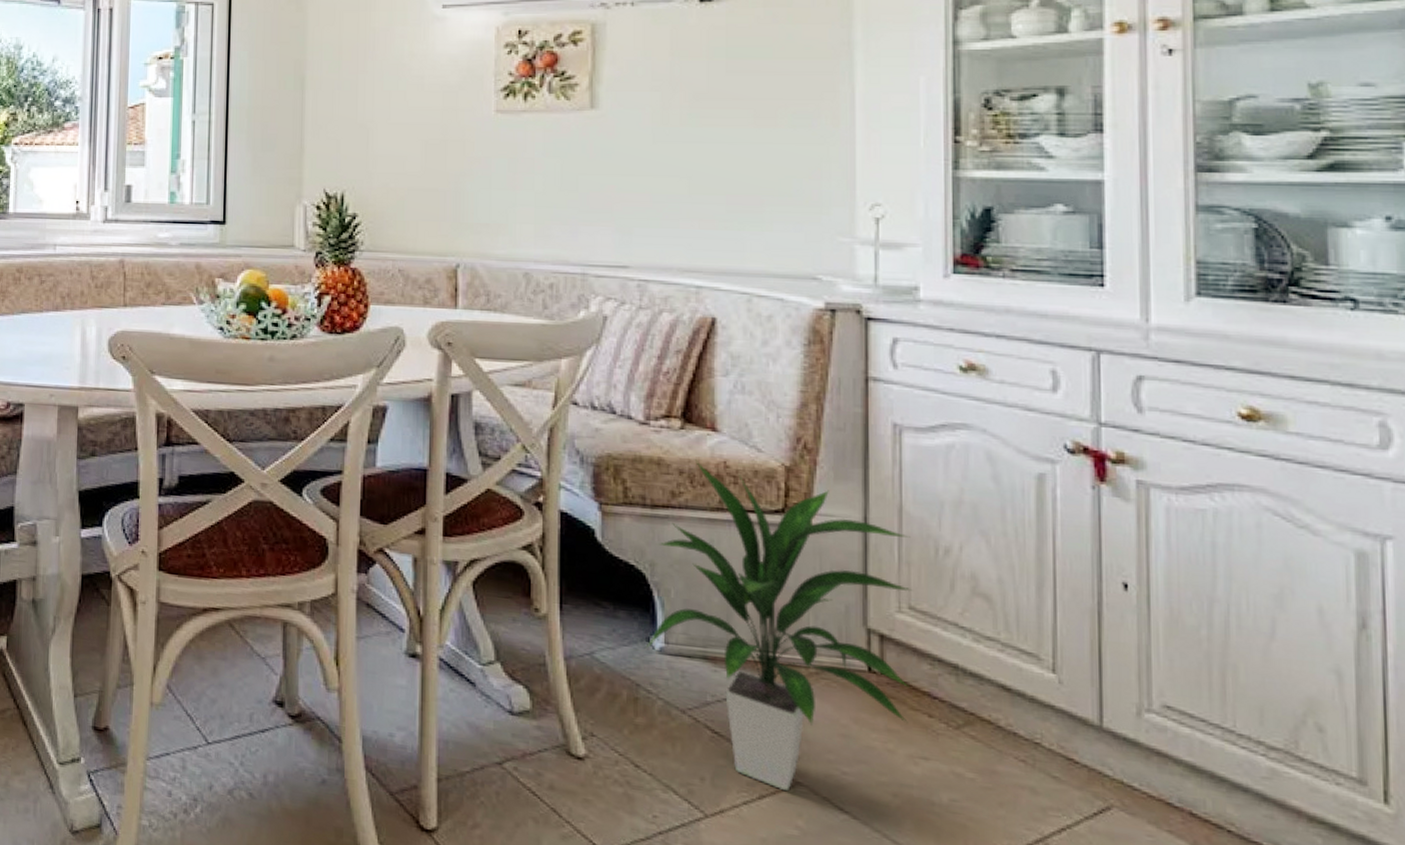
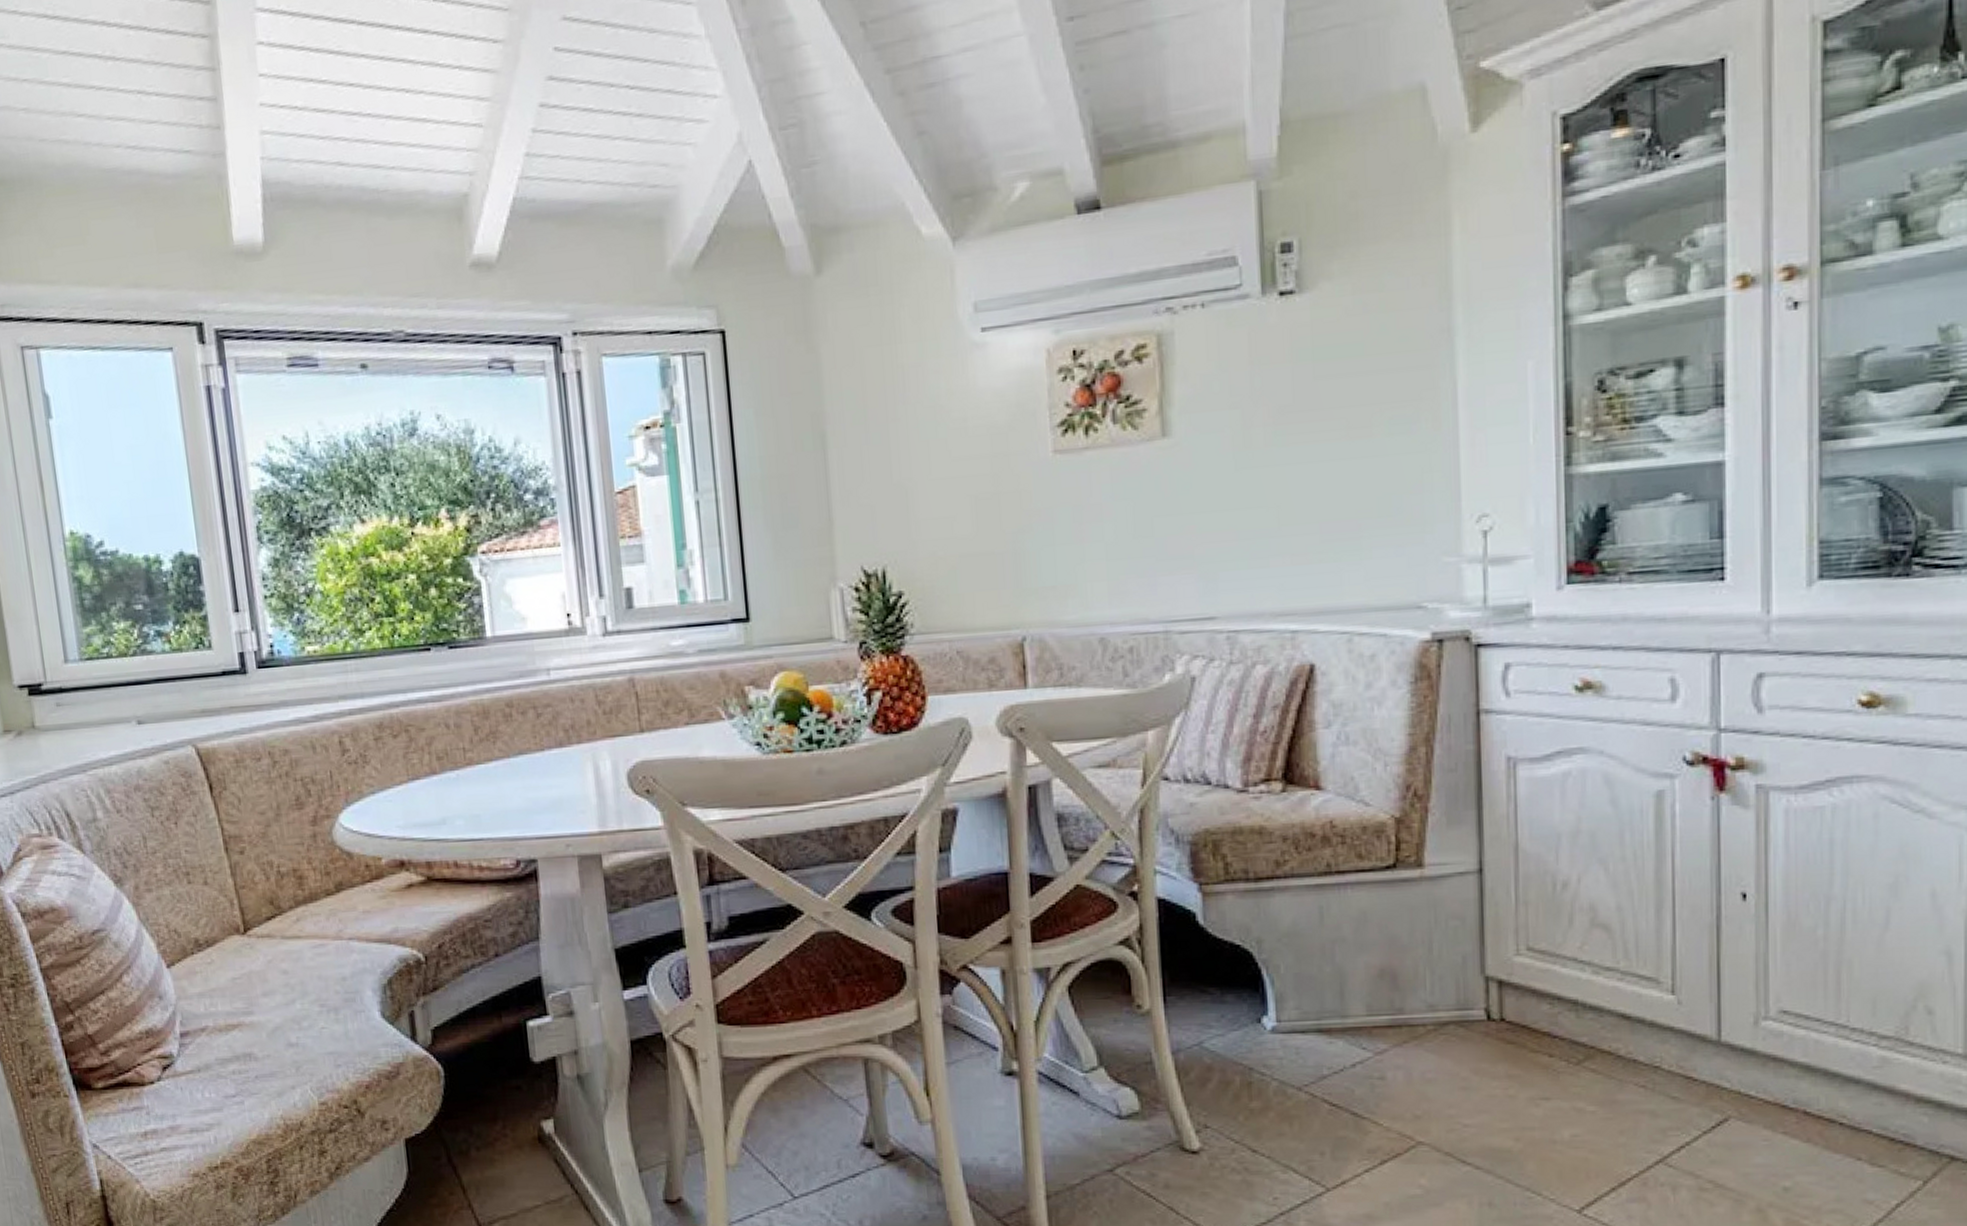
indoor plant: present [645,459,913,791] -> none [1256,823,1531,1152]

